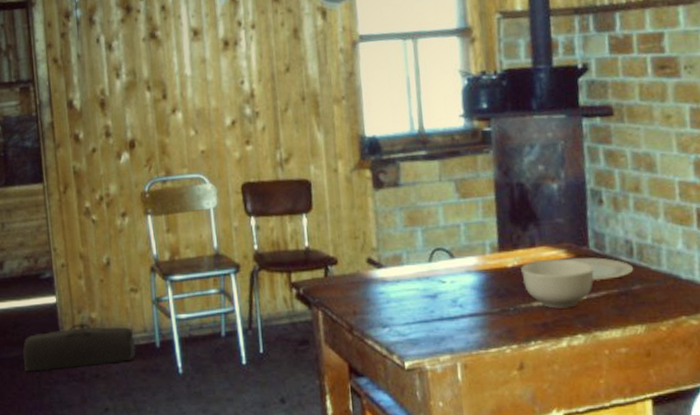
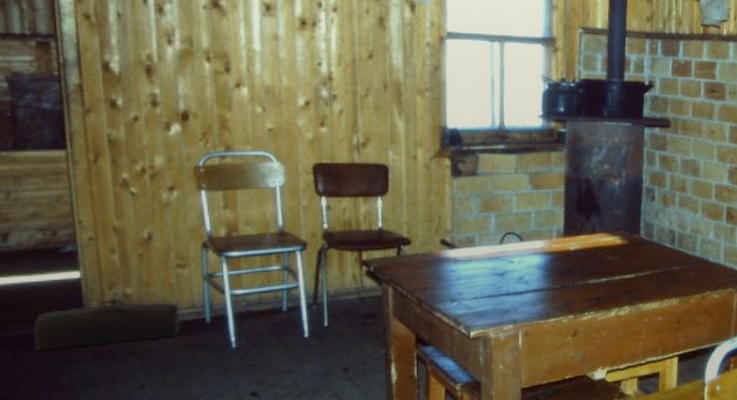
bowl: present [521,259,595,309] -> none [582,244,643,285]
plate: present [559,257,634,280] -> none [615,243,674,262]

